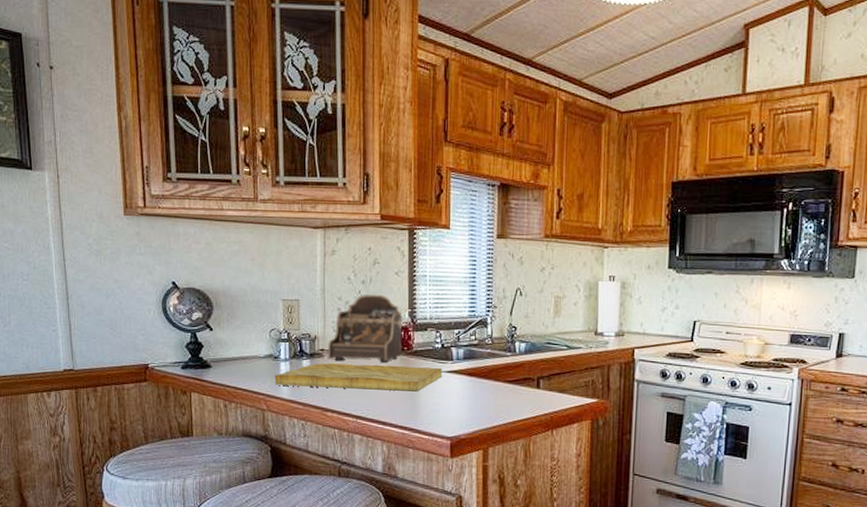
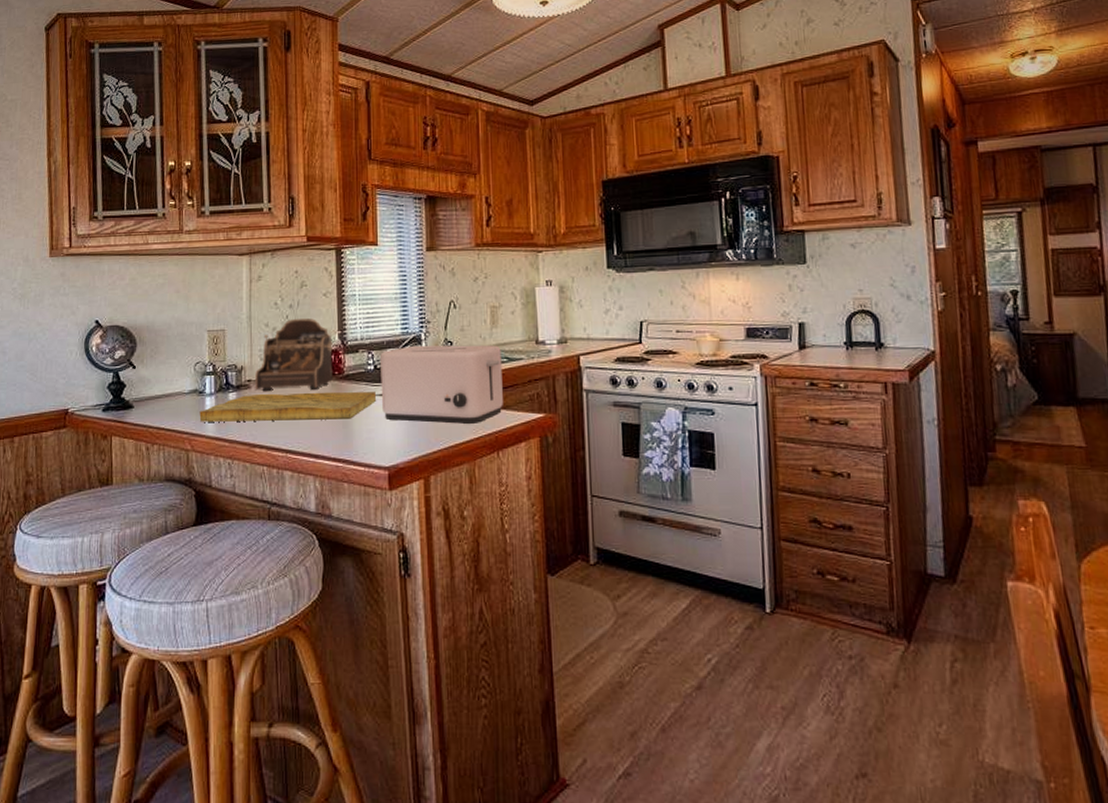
toaster: none [447,328,562,405] -> present [380,345,503,425]

